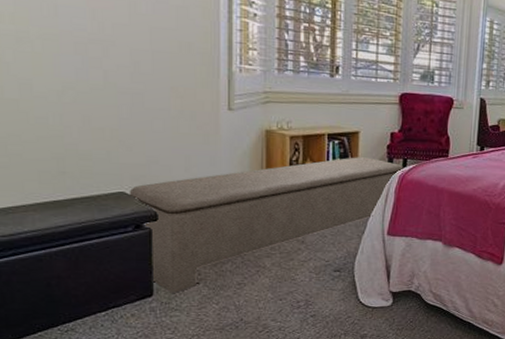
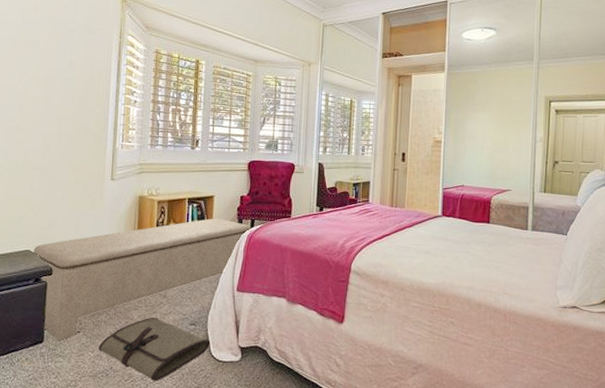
tool roll: none [224,264,358,331] -> present [98,317,211,381]

